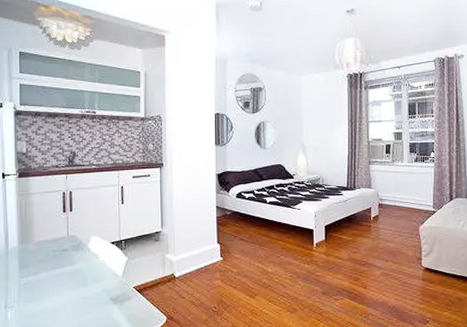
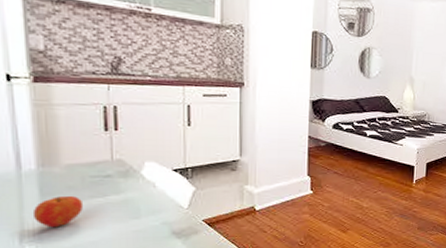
apple: none [14,268,48,295] -> present [32,196,84,228]

